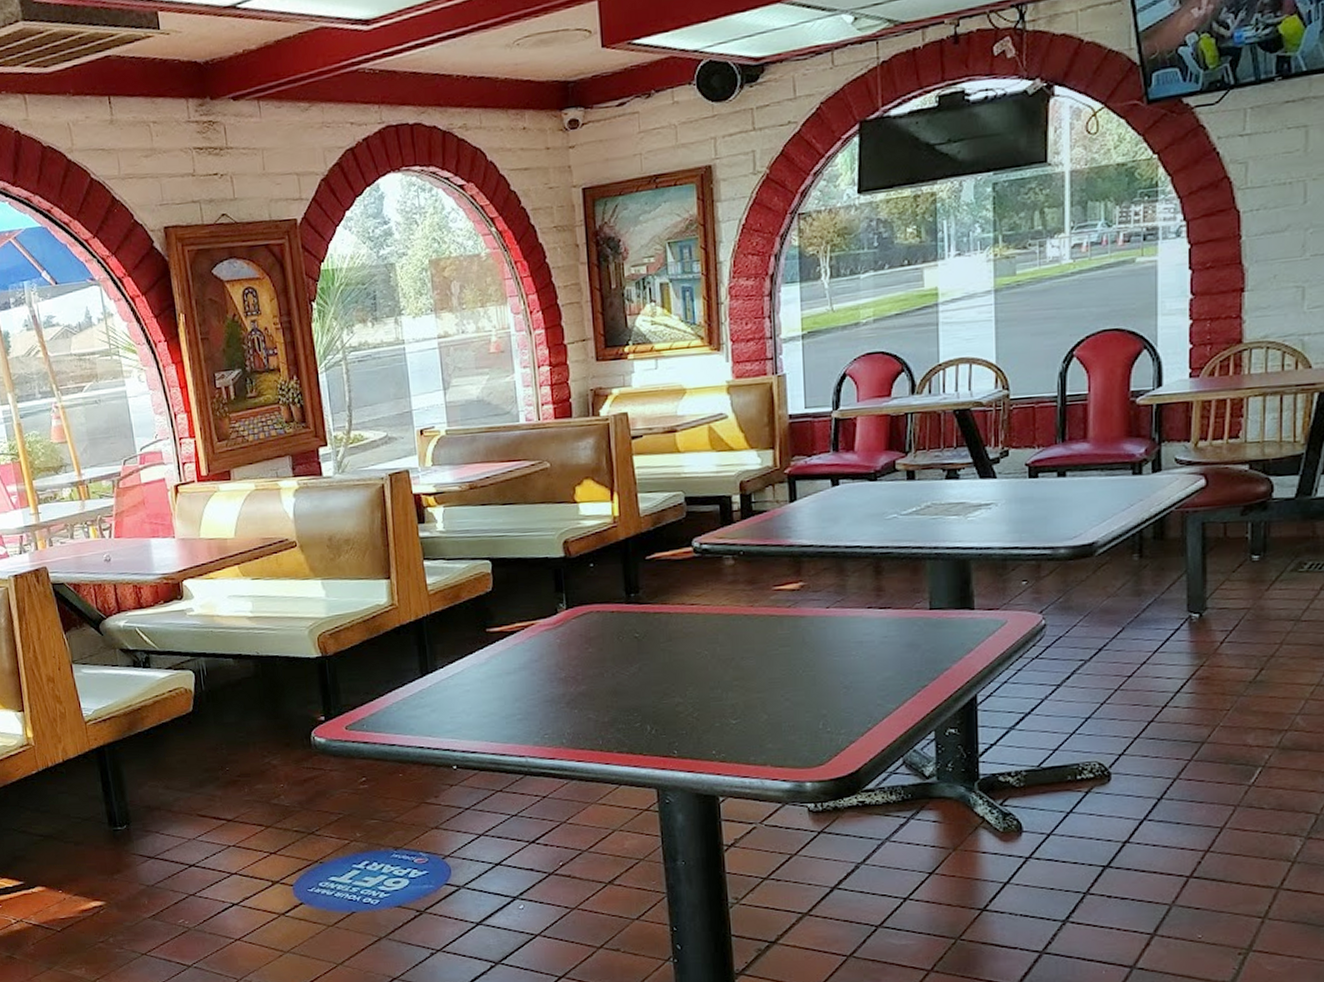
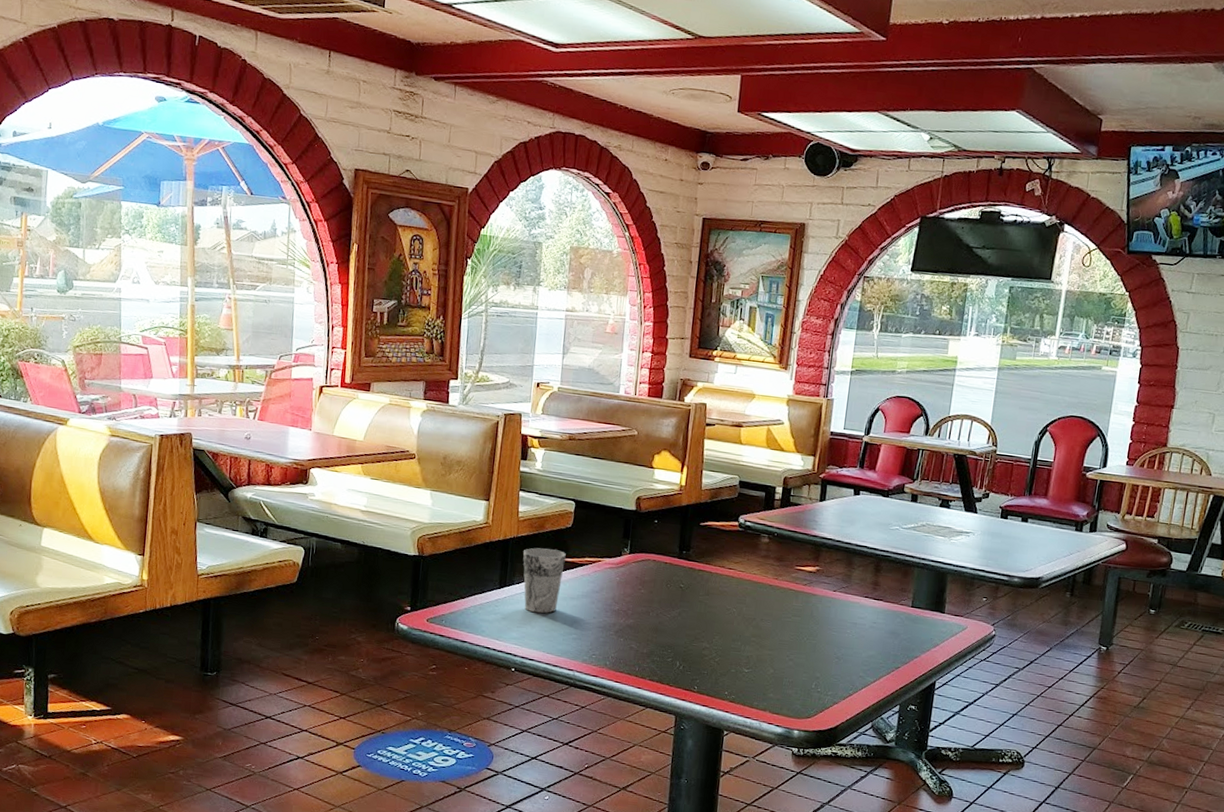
cup: none [440,620,493,698] -> present [523,548,566,614]

